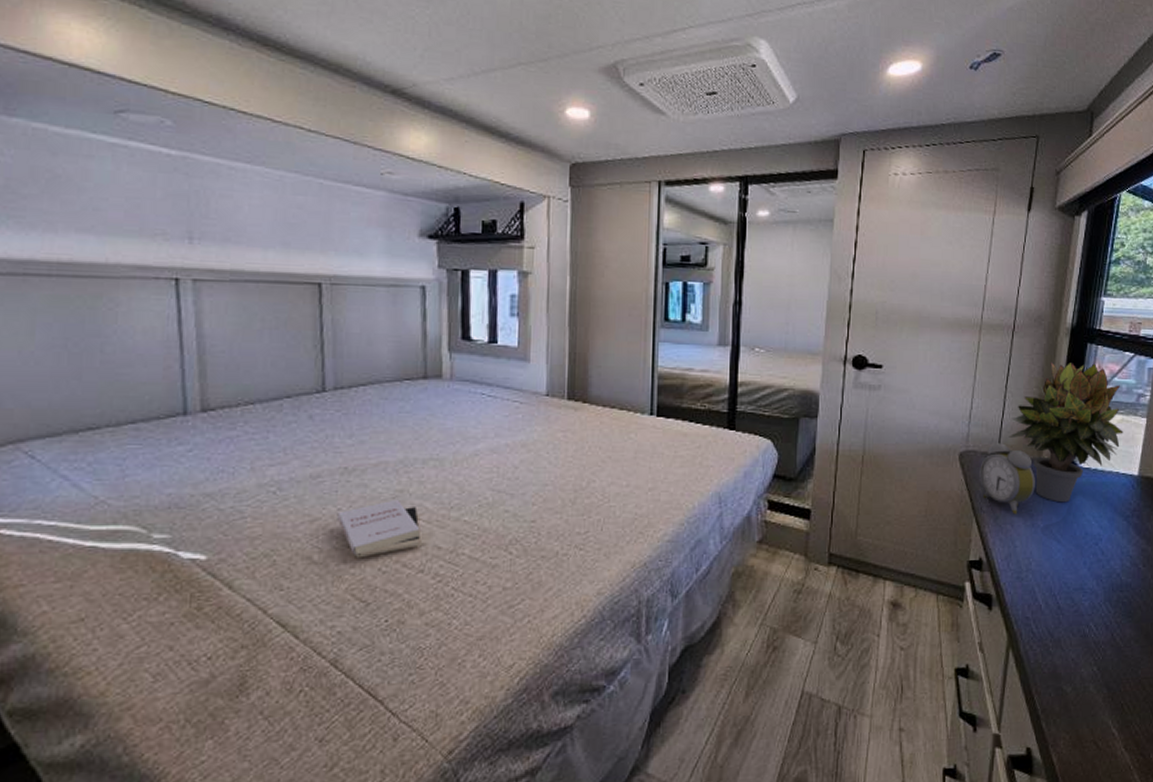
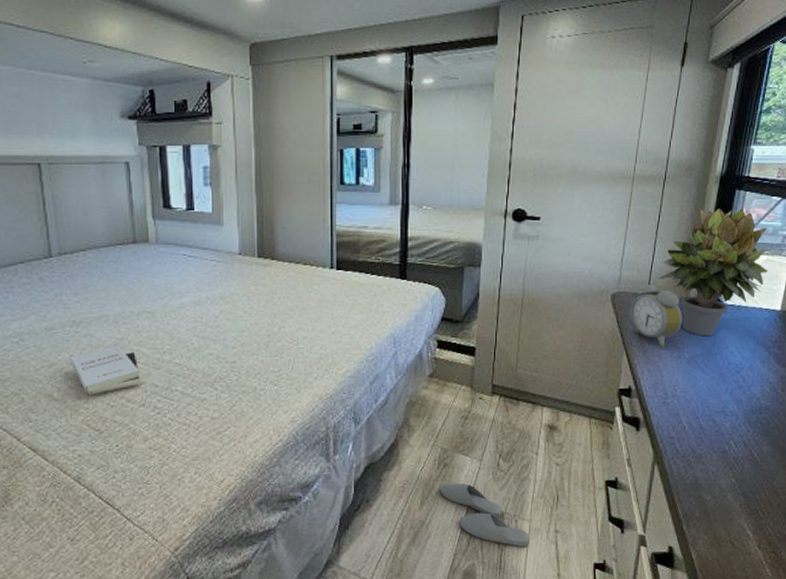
slippers: none [768,671,870,750] -> present [440,483,529,548]

